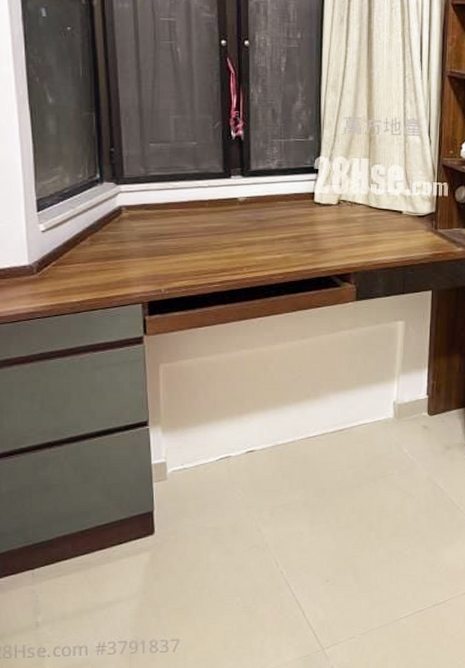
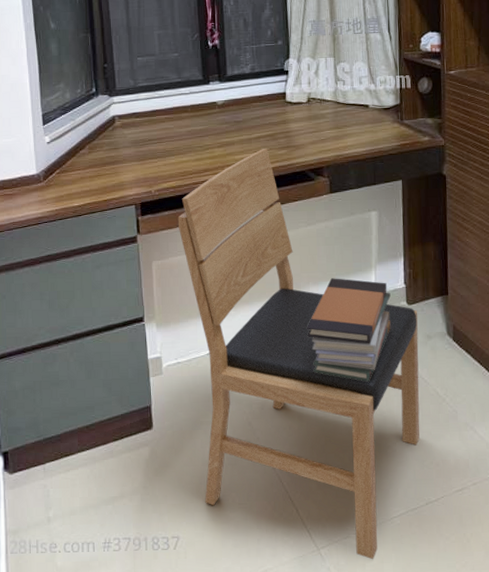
chair: none [189,250,439,658] -> present [177,148,420,560]
book stack: none [324,387,412,490] -> present [307,278,391,382]

